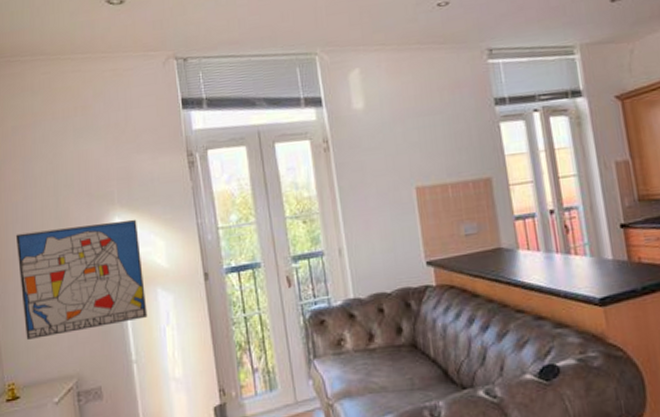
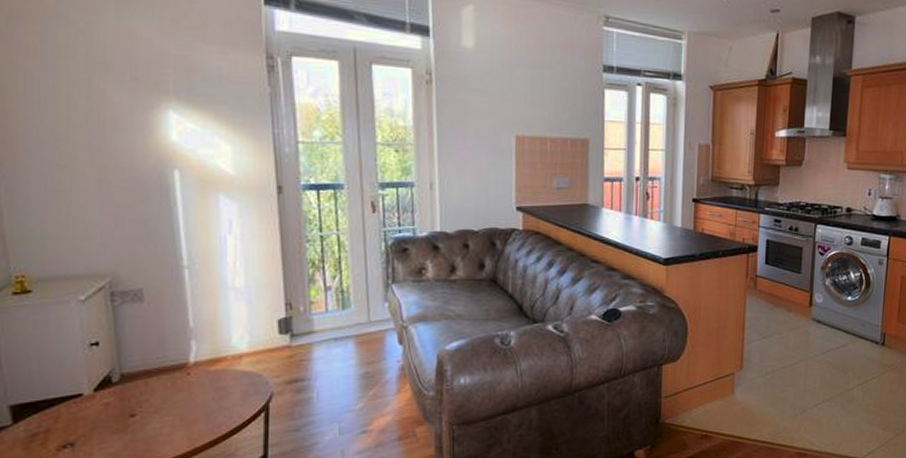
wall art: present [15,219,148,339] -> none [28,108,205,230]

